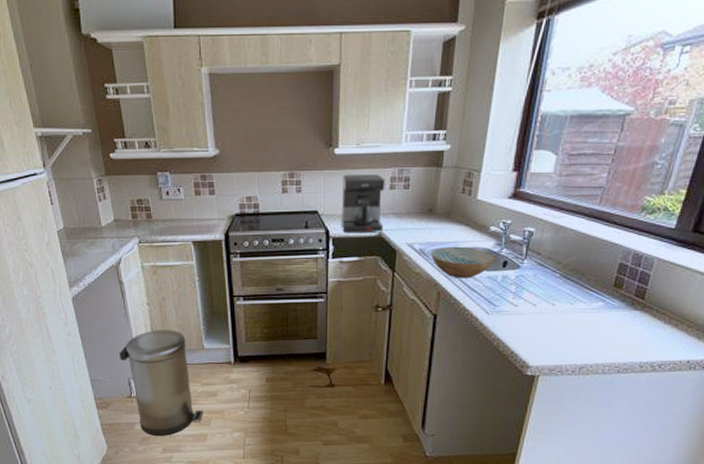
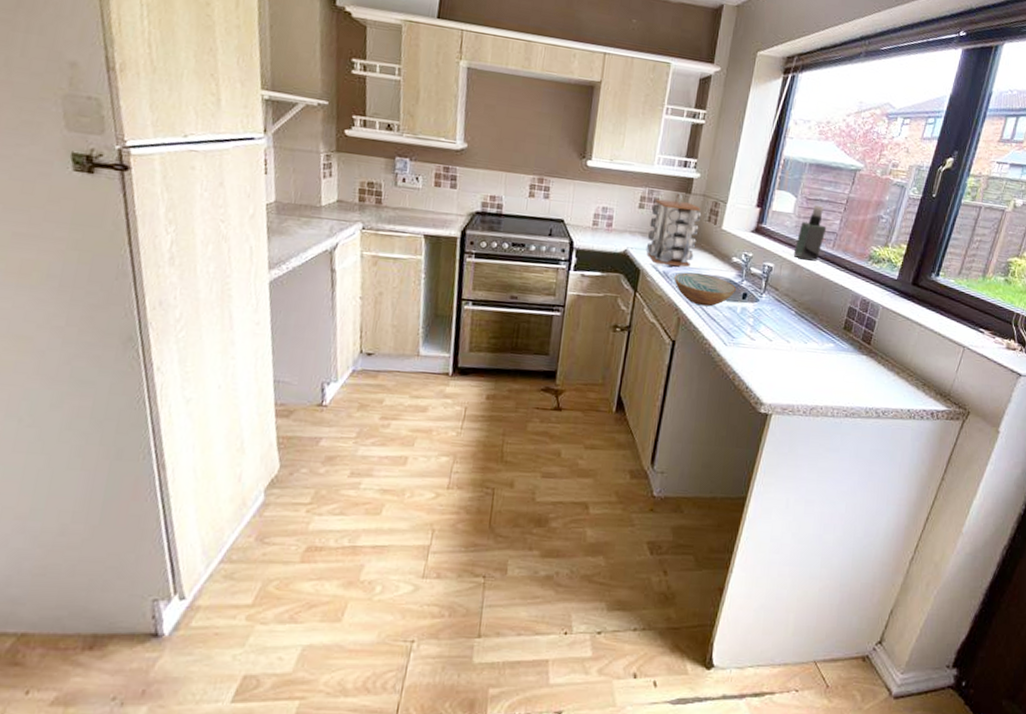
pedal bin: present [119,330,204,436] -> none [315,328,409,456]
coffee maker: present [341,174,385,232] -> none [586,187,635,250]
spice rack: none [400,167,455,243] -> present [645,192,702,267]
spray bottle: none [555,160,592,220] -> present [793,204,827,261]

